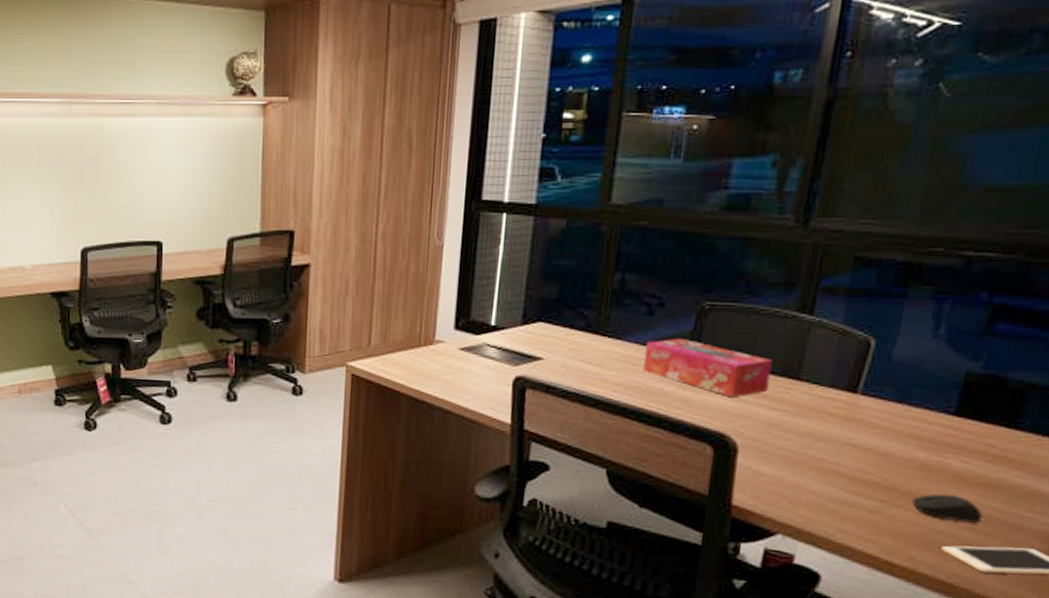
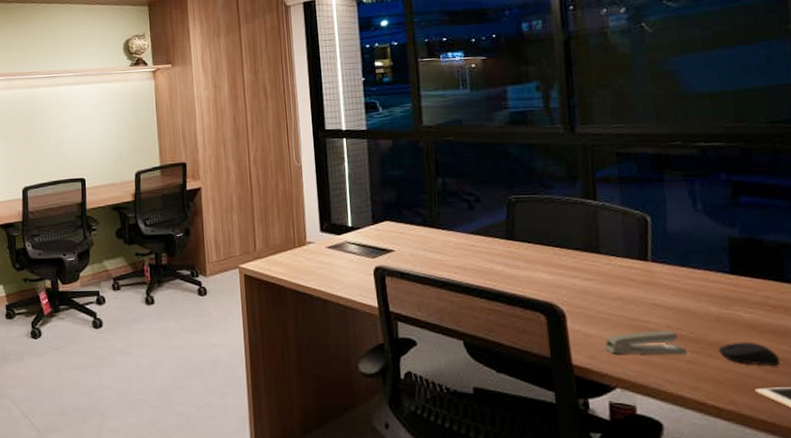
tissue box: present [642,338,773,398] -> none [472,226,578,272]
stapler: none [774,473,875,502] -> present [604,329,688,355]

